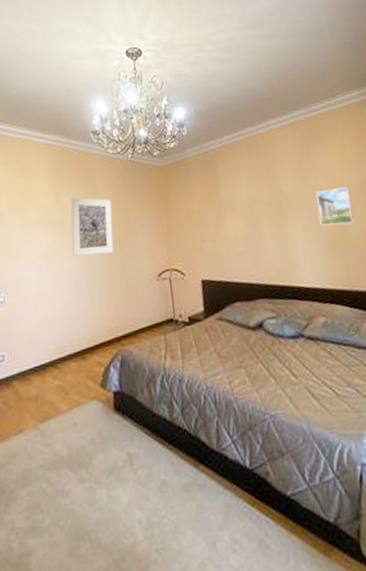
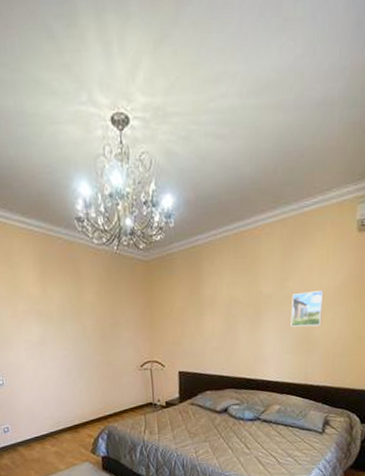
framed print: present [71,197,114,257] -> none [58,289,100,346]

